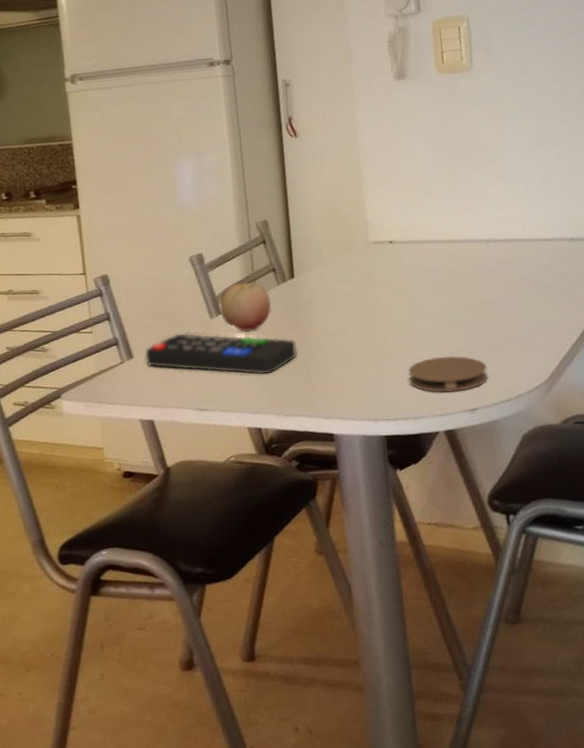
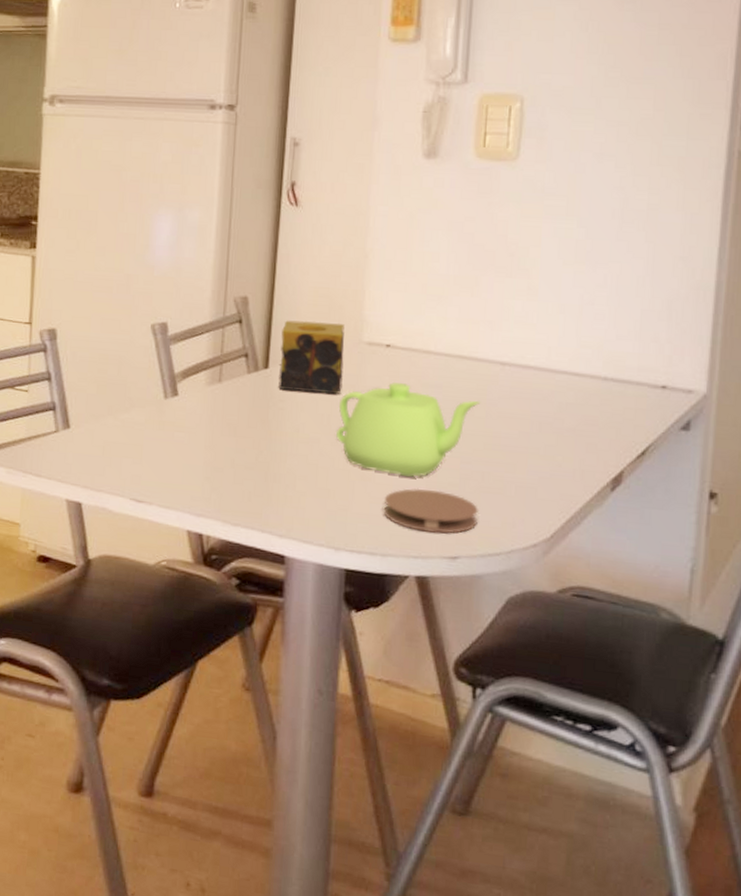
remote control: present [144,332,298,375] -> none [83,408,259,474]
fruit: present [220,282,271,332] -> none [177,363,237,421]
candle: none [300,230,359,295] -> present [278,320,345,395]
teapot: none [358,271,474,350] -> present [335,381,481,478]

